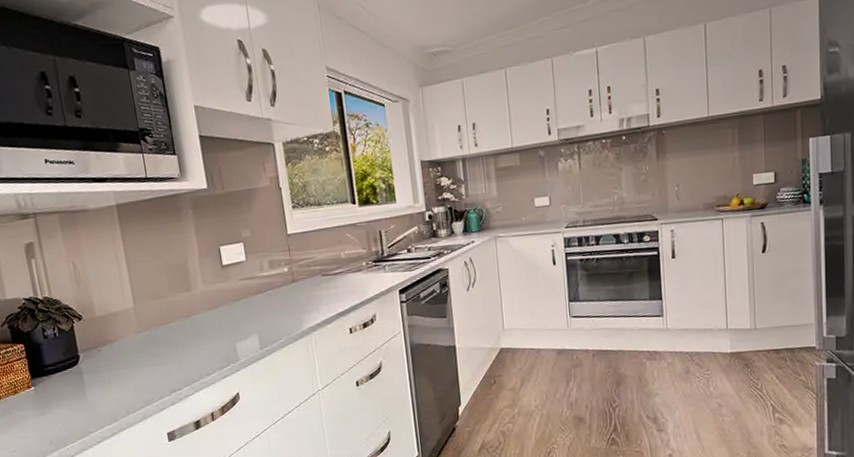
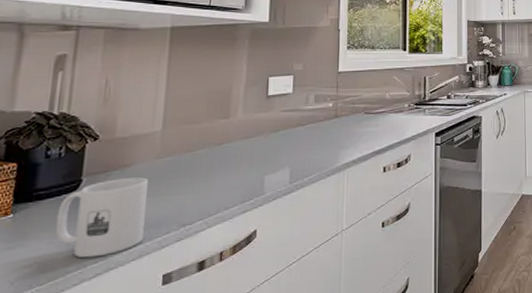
mug: none [68,350,143,421] -> present [55,177,148,258]

